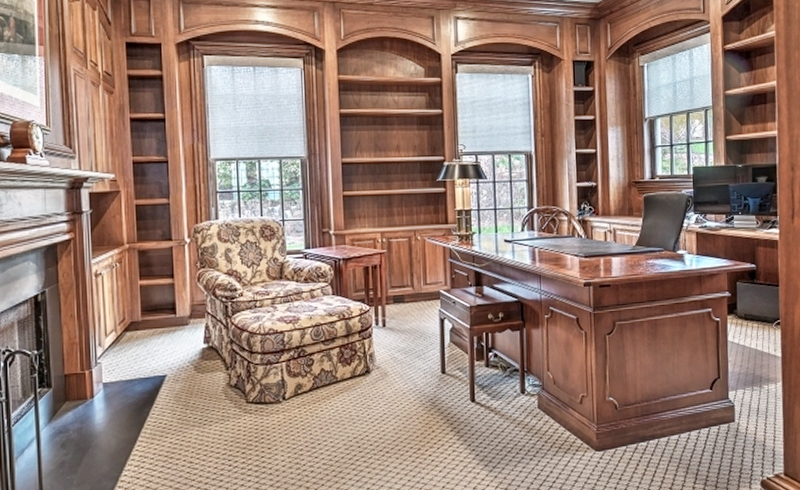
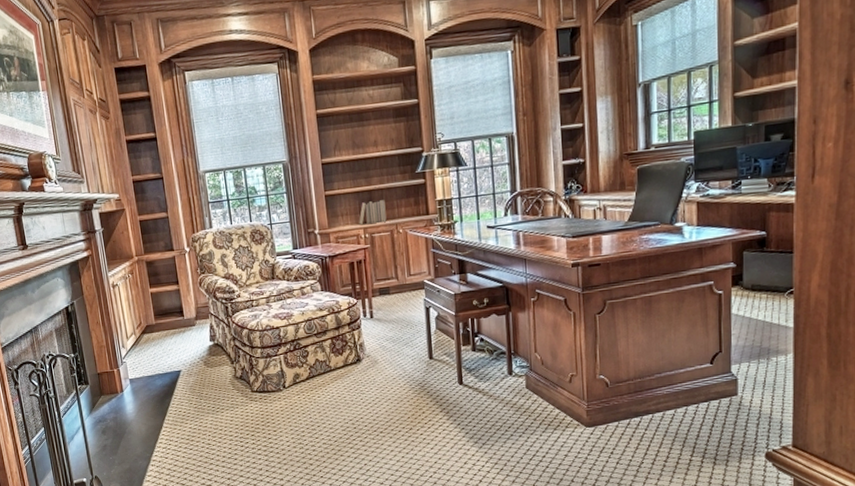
books: none [376,205,405,229] -> present [358,200,387,226]

